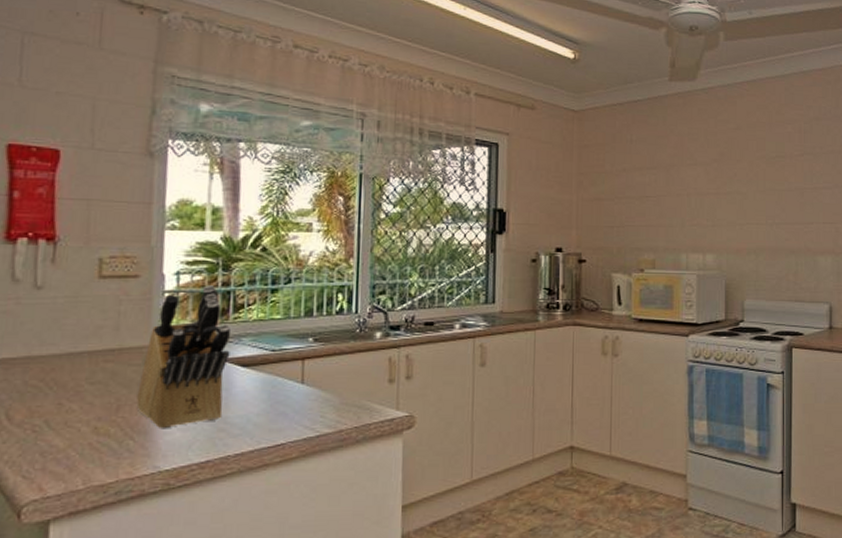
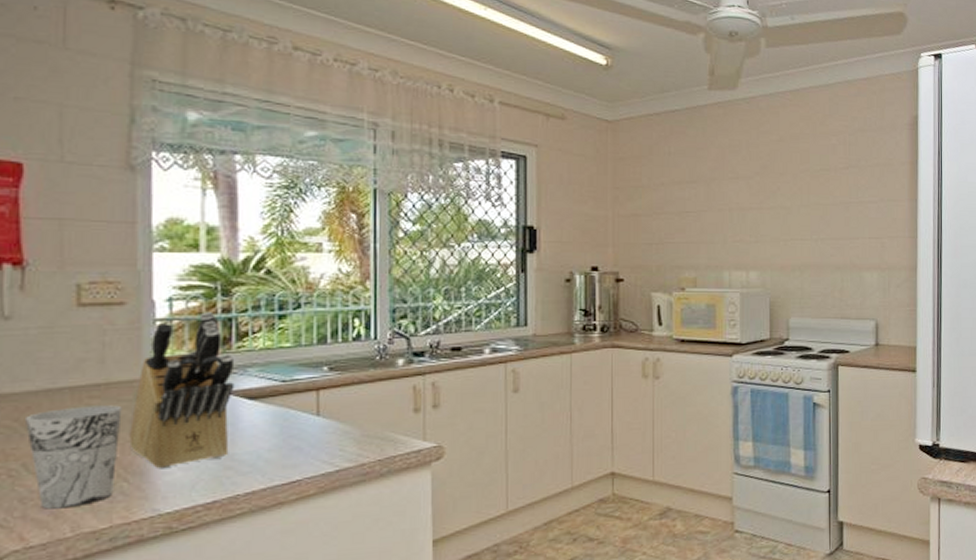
cup: none [49,369,132,463] -> present [25,405,122,510]

